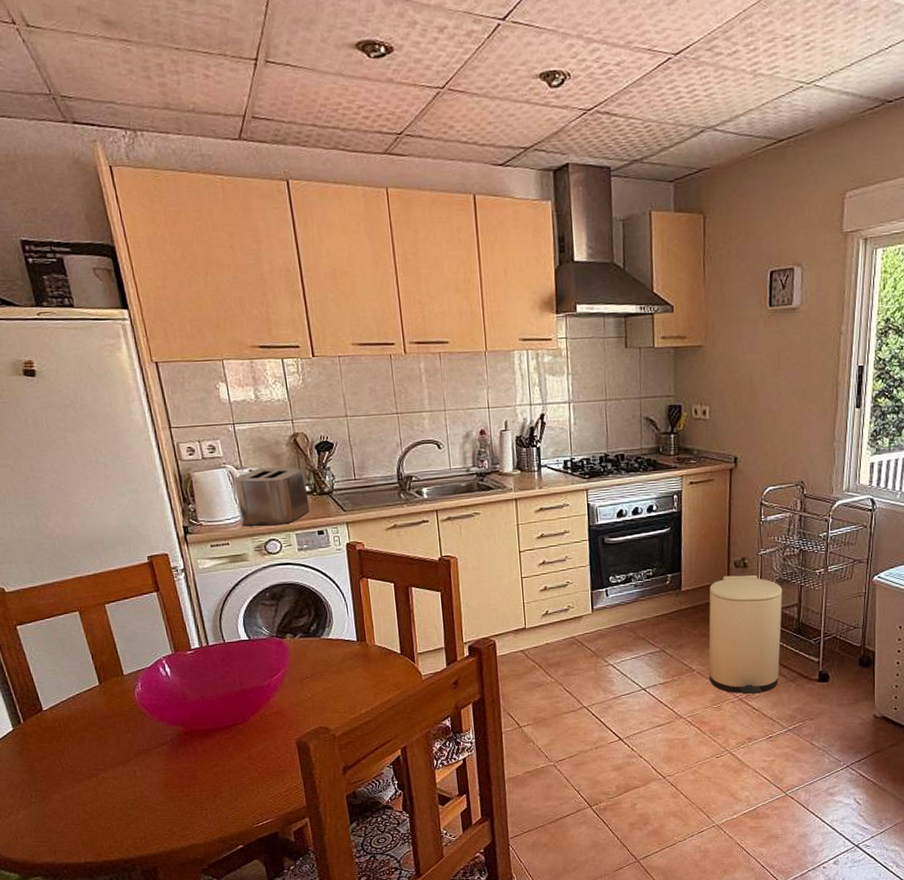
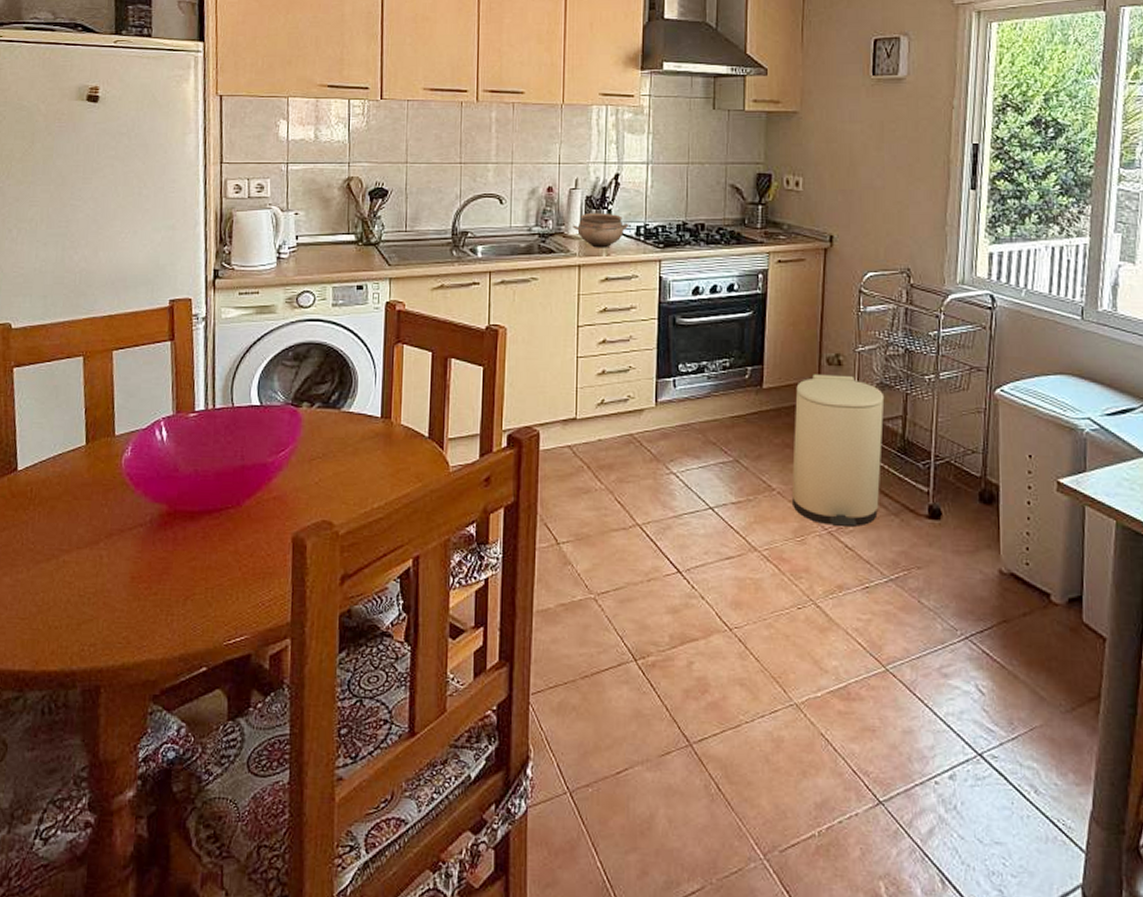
toaster: present [233,466,310,527] -> none [275,212,353,277]
cooking pot: none [507,450,557,483] -> present [573,212,629,248]

